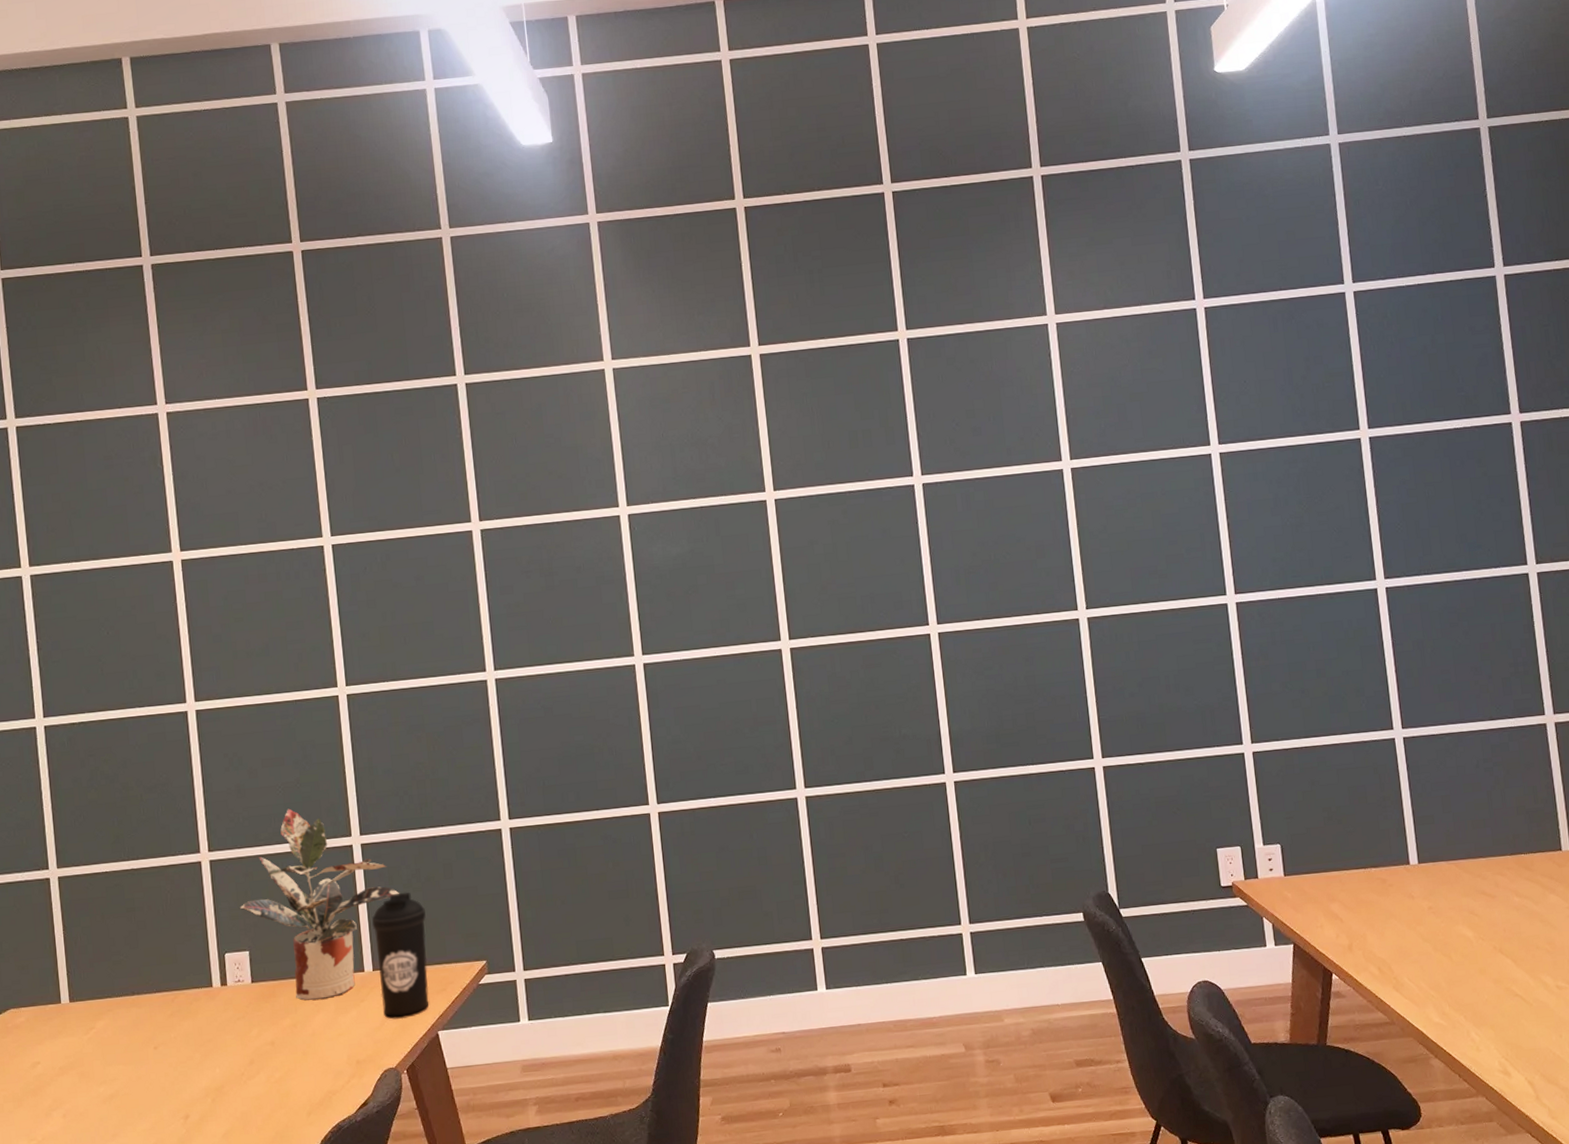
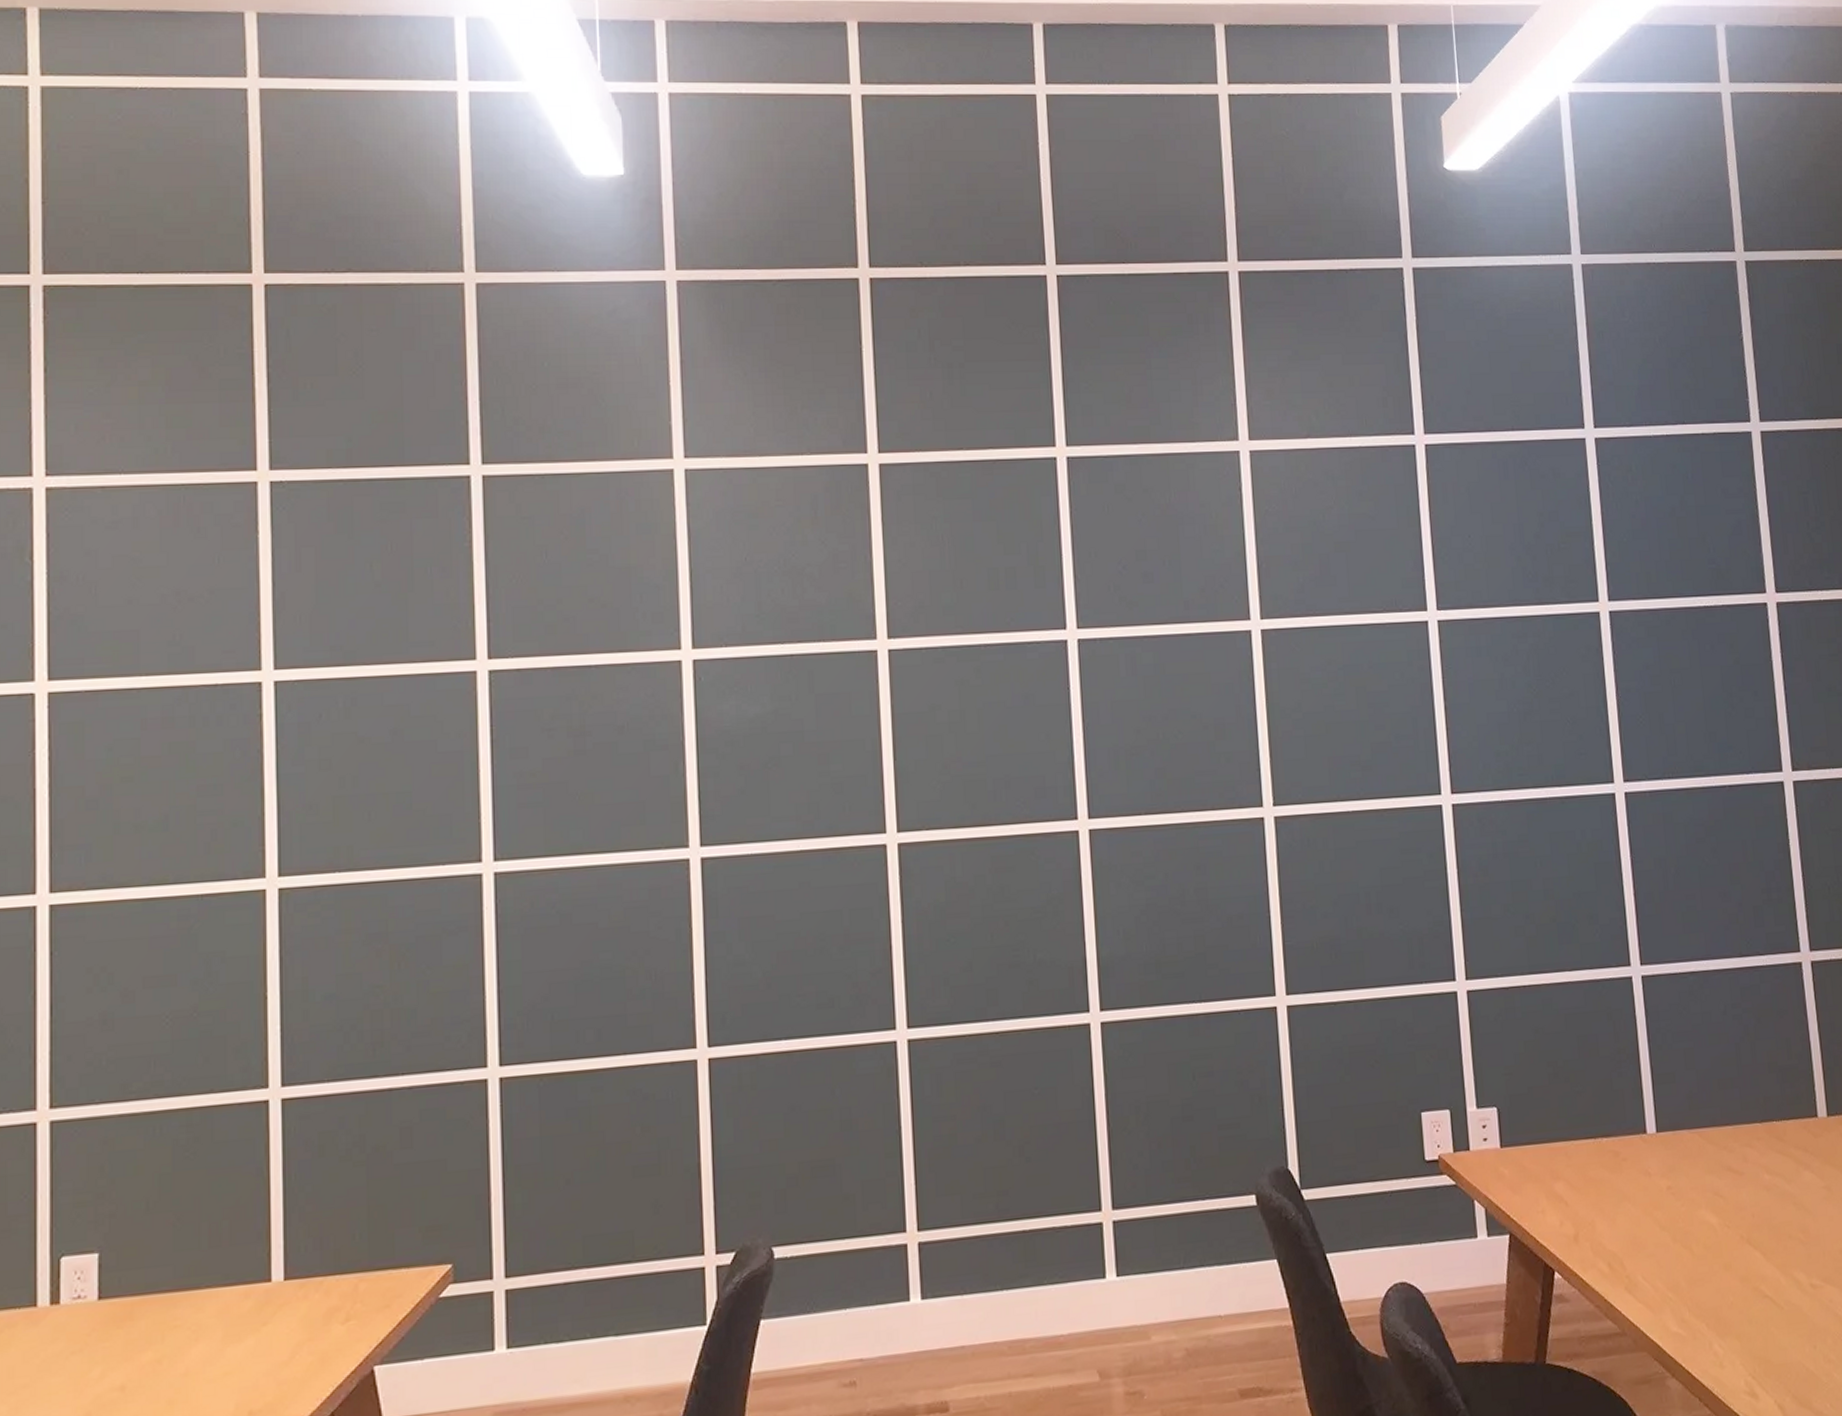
potted plant: present [239,808,399,1001] -> none [89,1047,332,1325]
water bottle: present [372,892,429,1020] -> none [290,1167,369,1351]

